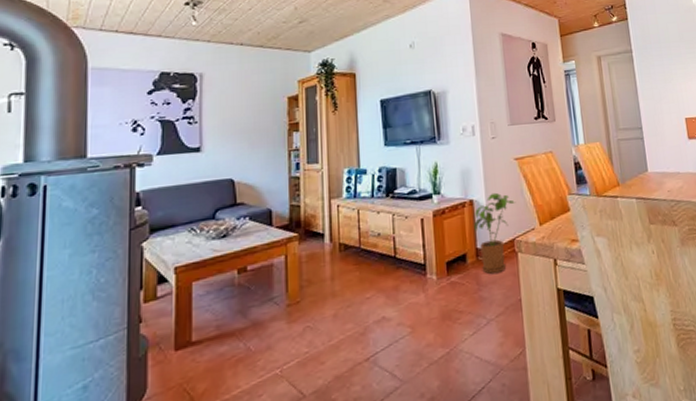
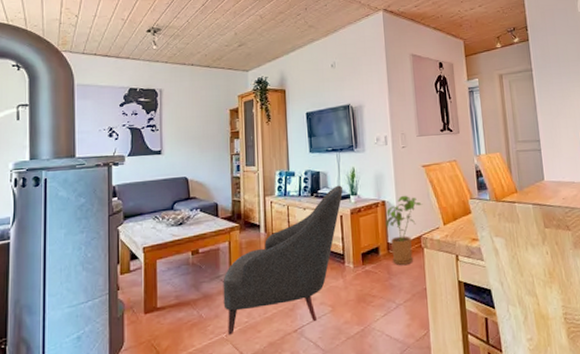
armchair: none [277,183,424,370] -> present [223,185,343,335]

